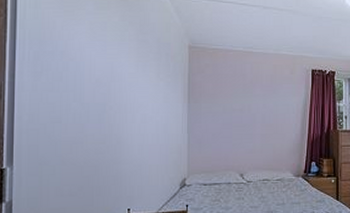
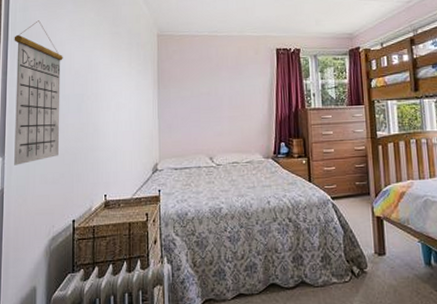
calendar: none [23,20,82,176] -> present [14,20,63,166]

